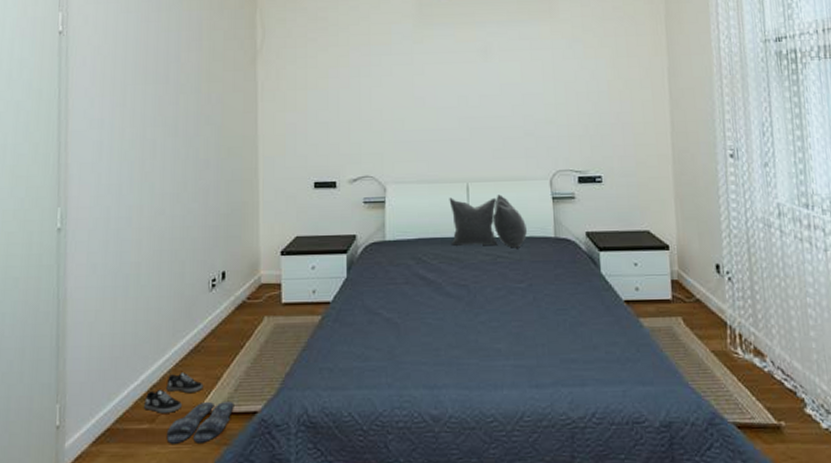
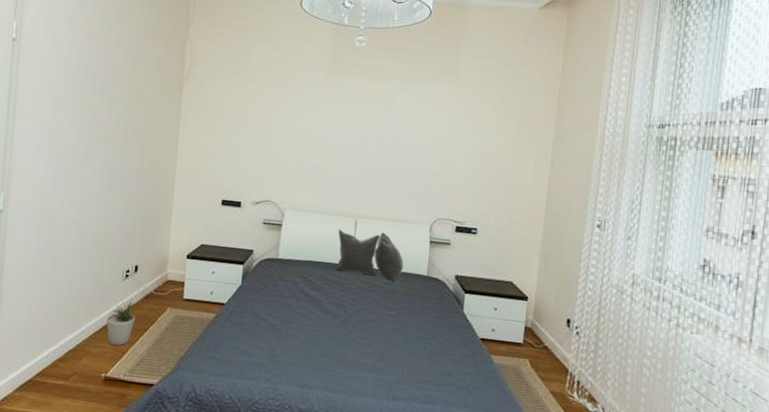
shoe: present [144,372,203,413] -> none [61,343,111,375]
slippers: present [166,401,234,444] -> none [77,370,135,403]
potted plant: none [193,311,231,372] -> present [106,298,139,346]

